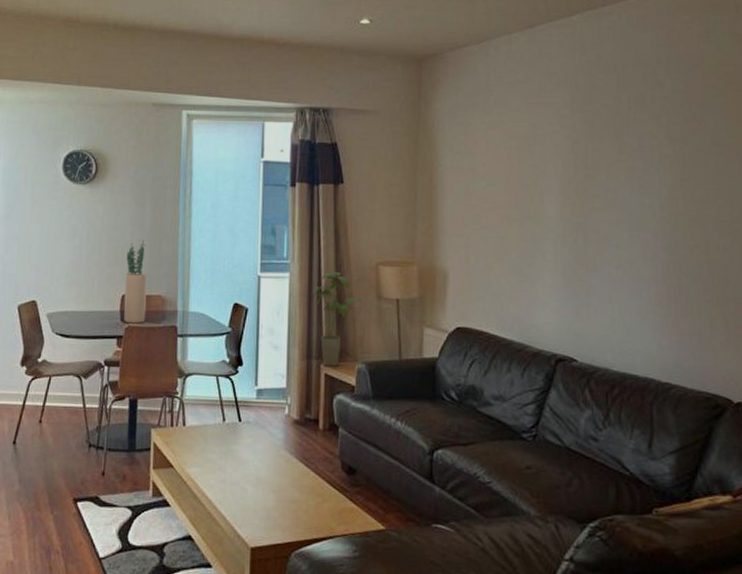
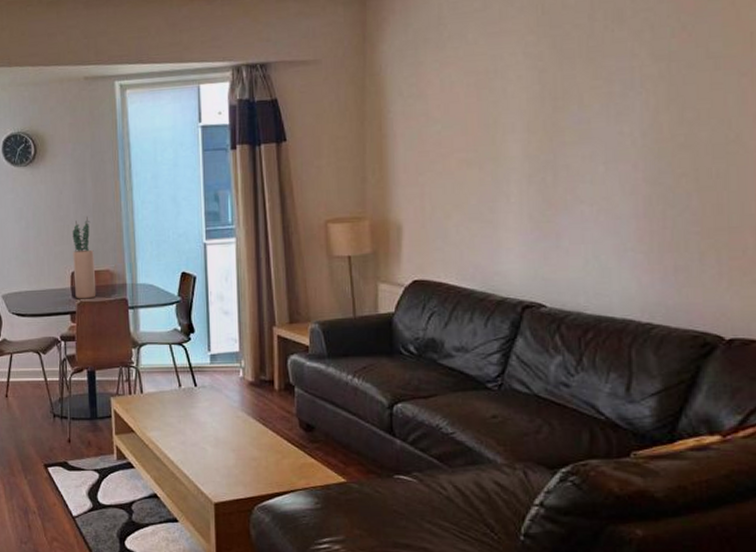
house plant: present [312,271,363,367] -> none [260,232,313,328]

